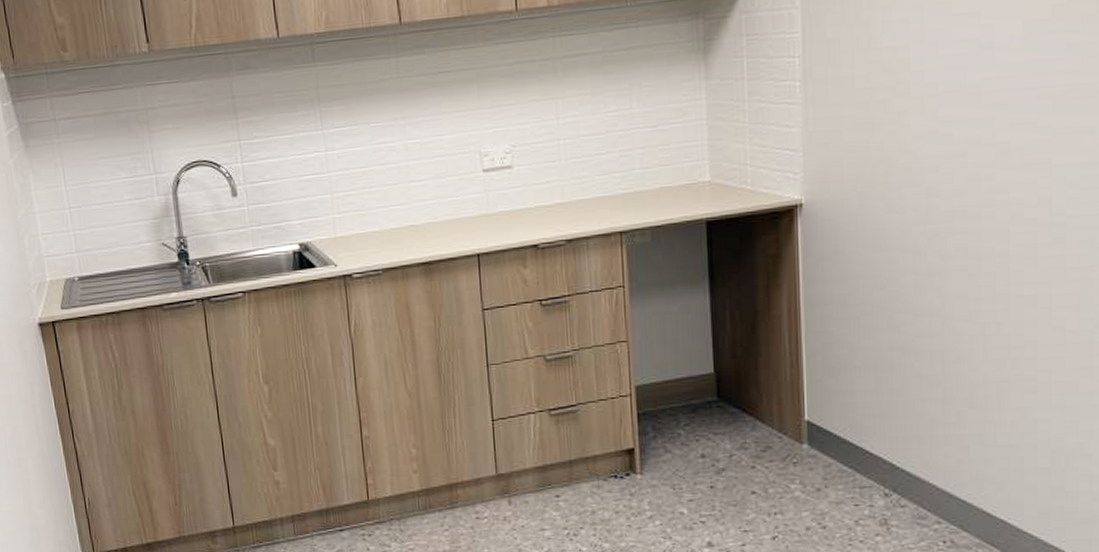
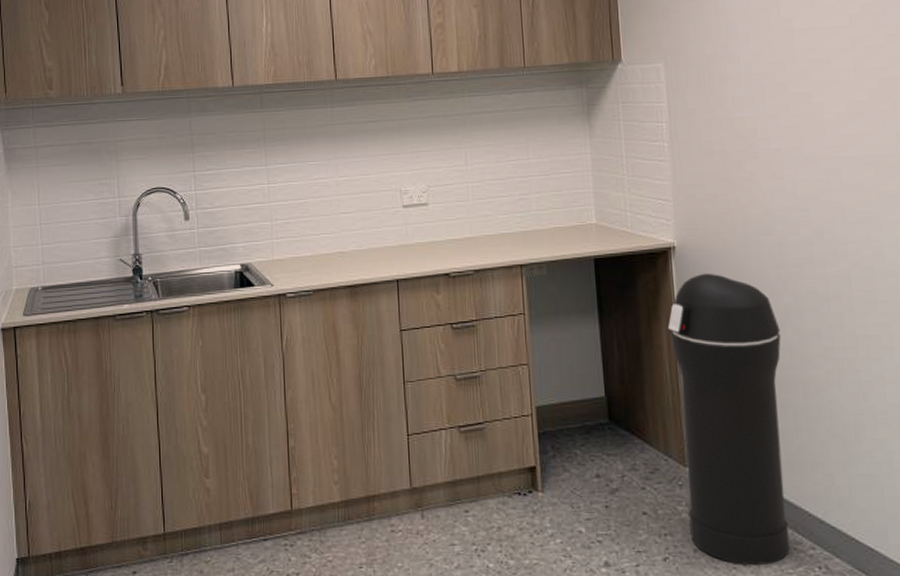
trash can: none [788,232,920,542] -> present [667,273,790,566]

